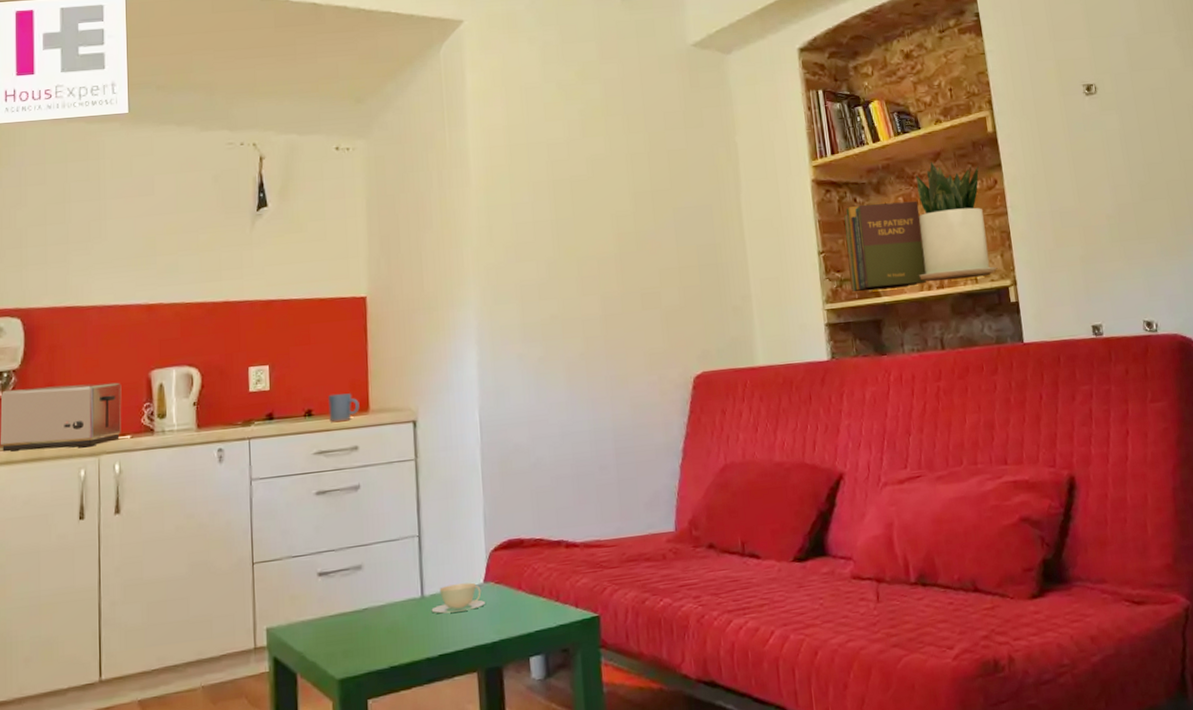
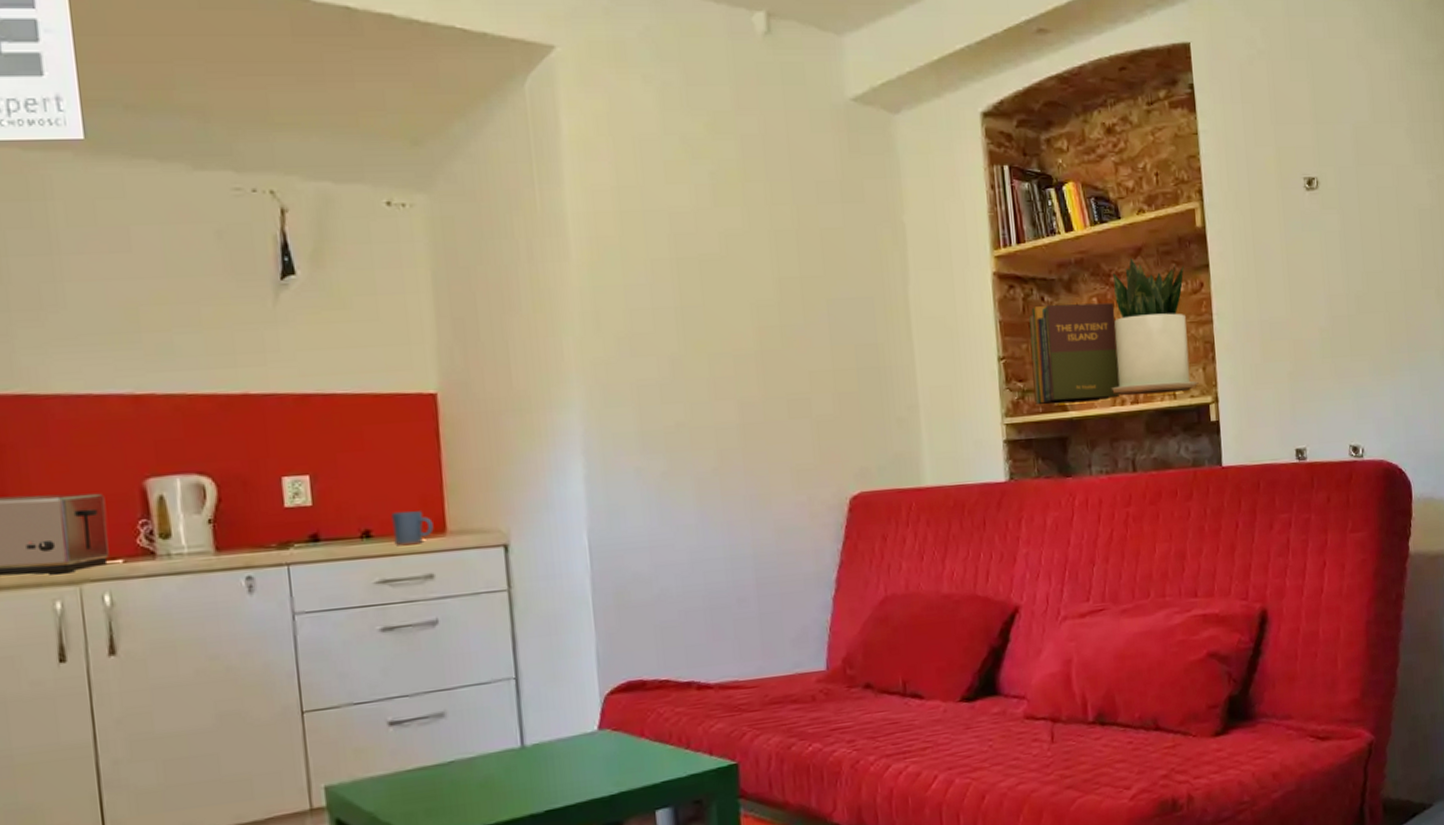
teacup: present [431,582,485,614] -> none [534,729,600,765]

